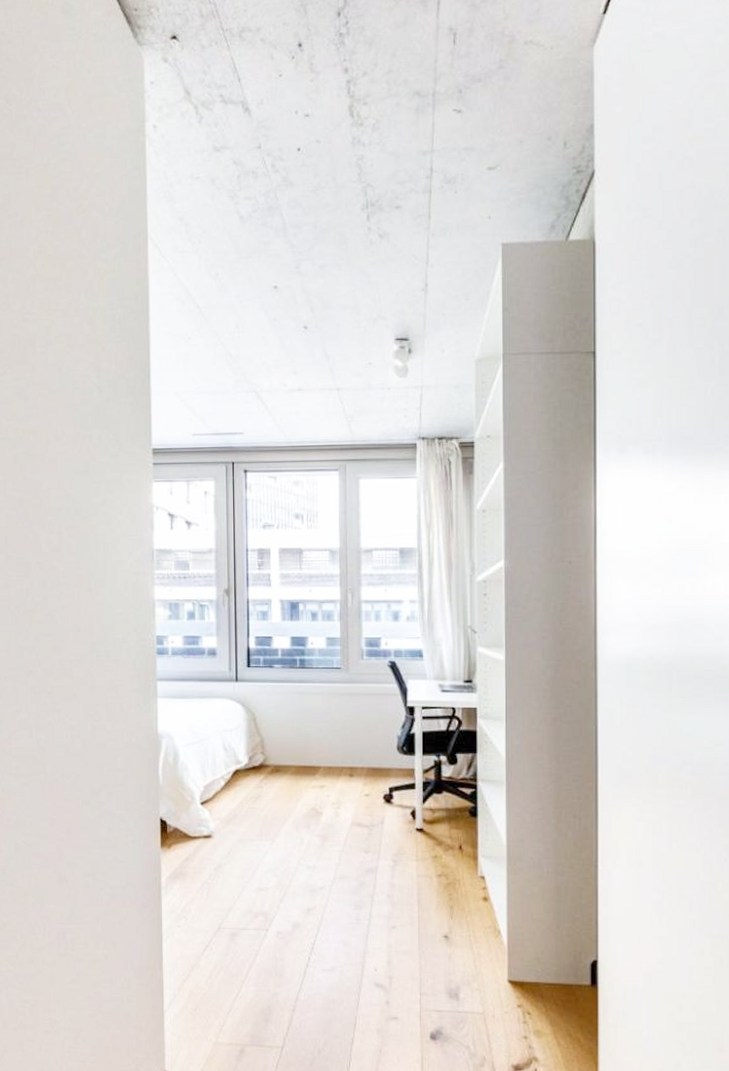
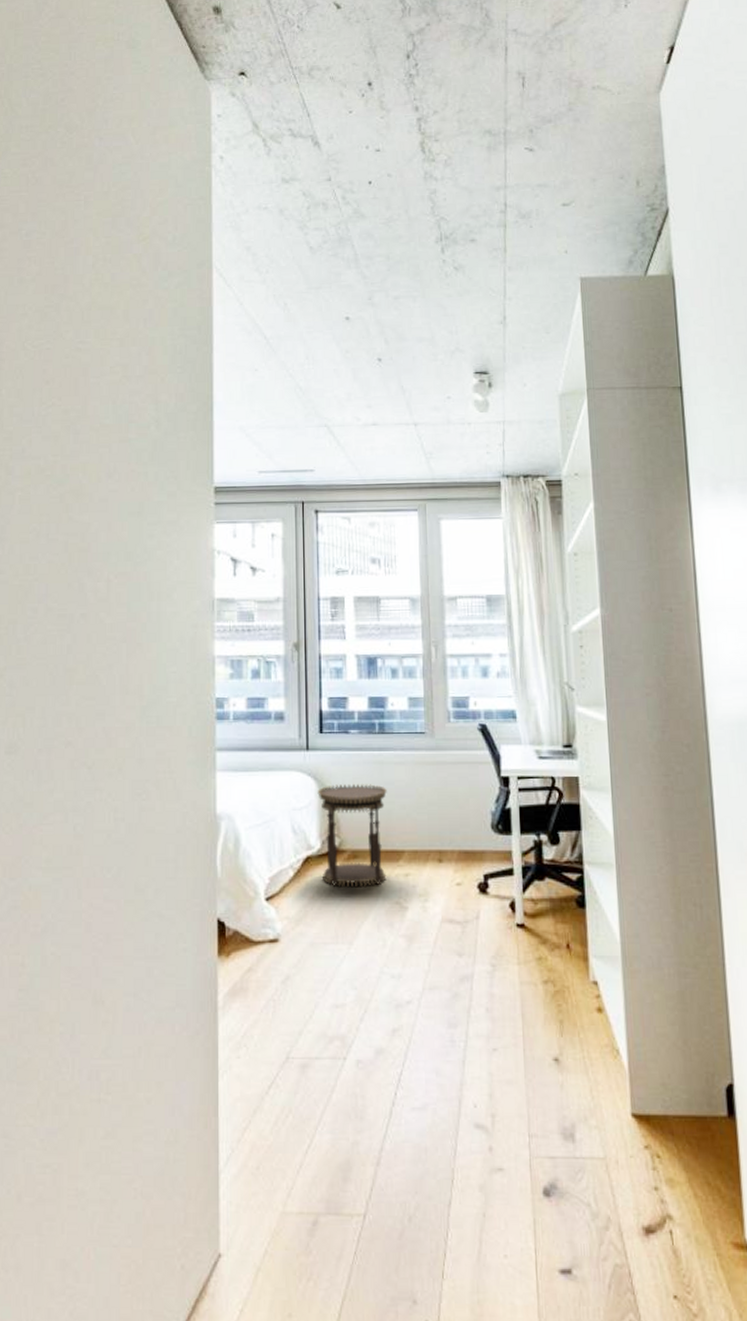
side table: none [245,709,306,795] -> present [317,783,387,886]

